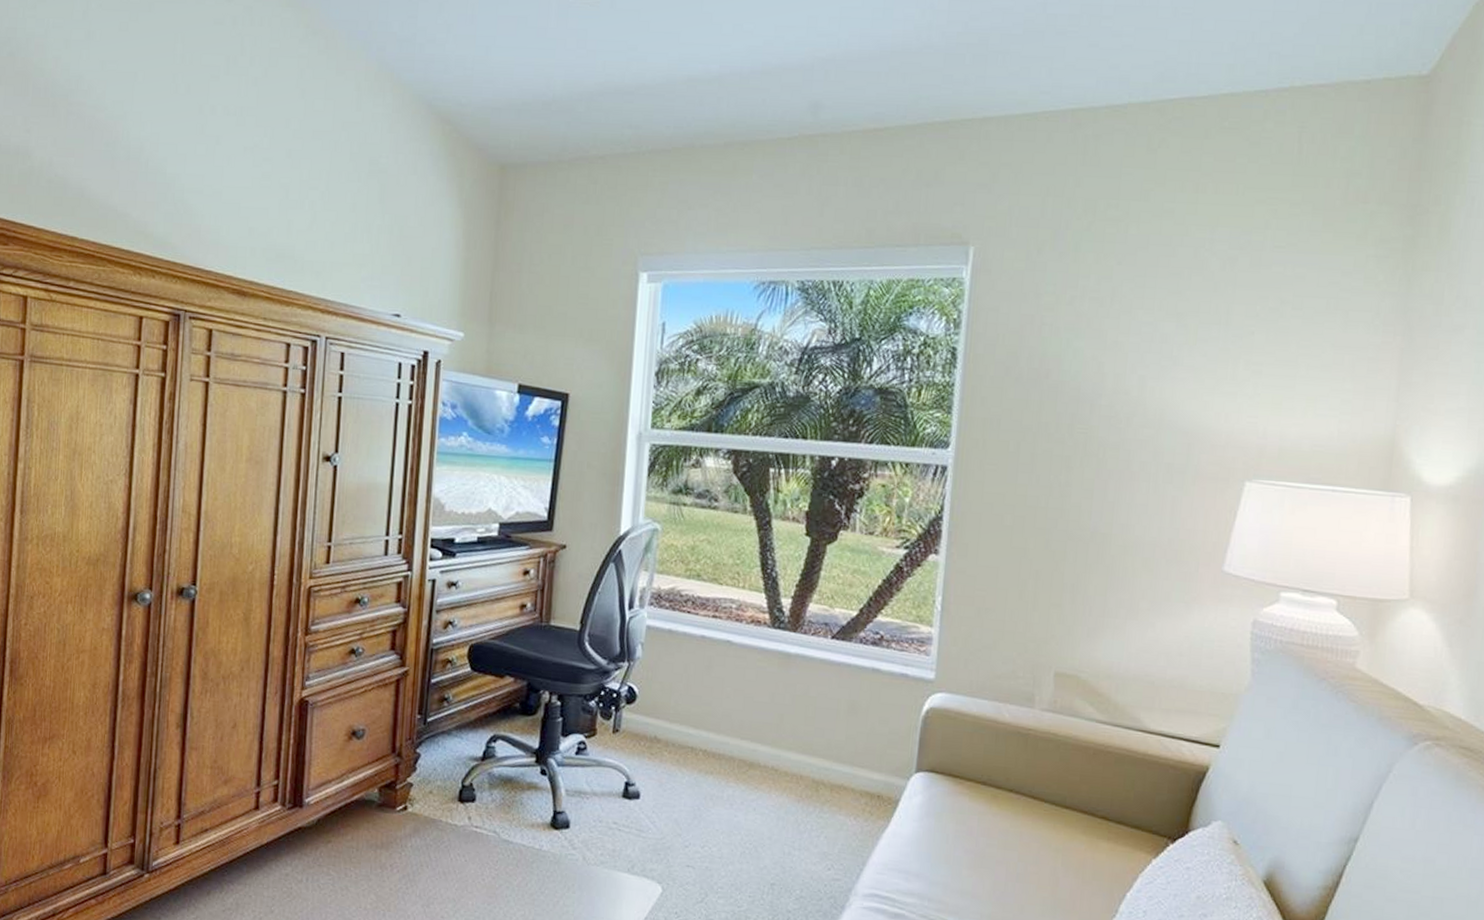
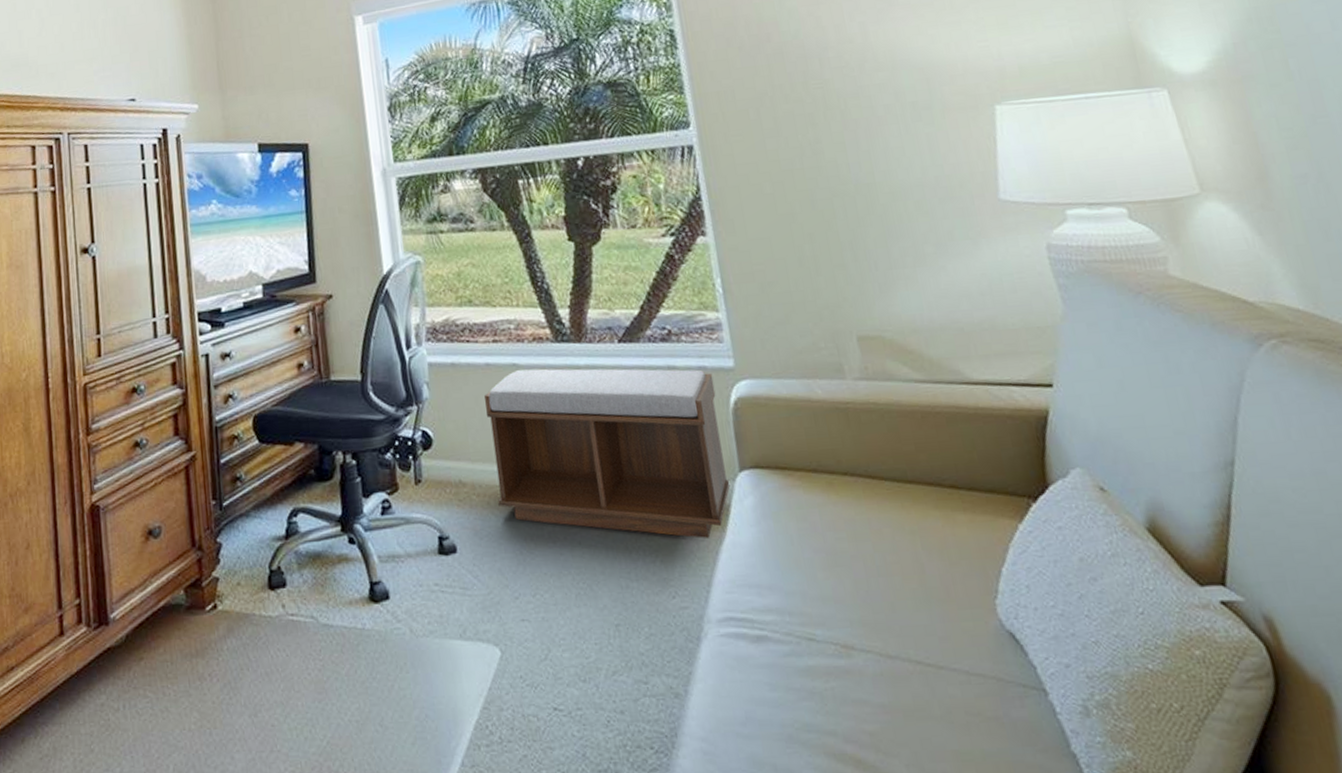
bench: none [687,647,912,825] -> present [484,368,731,538]

